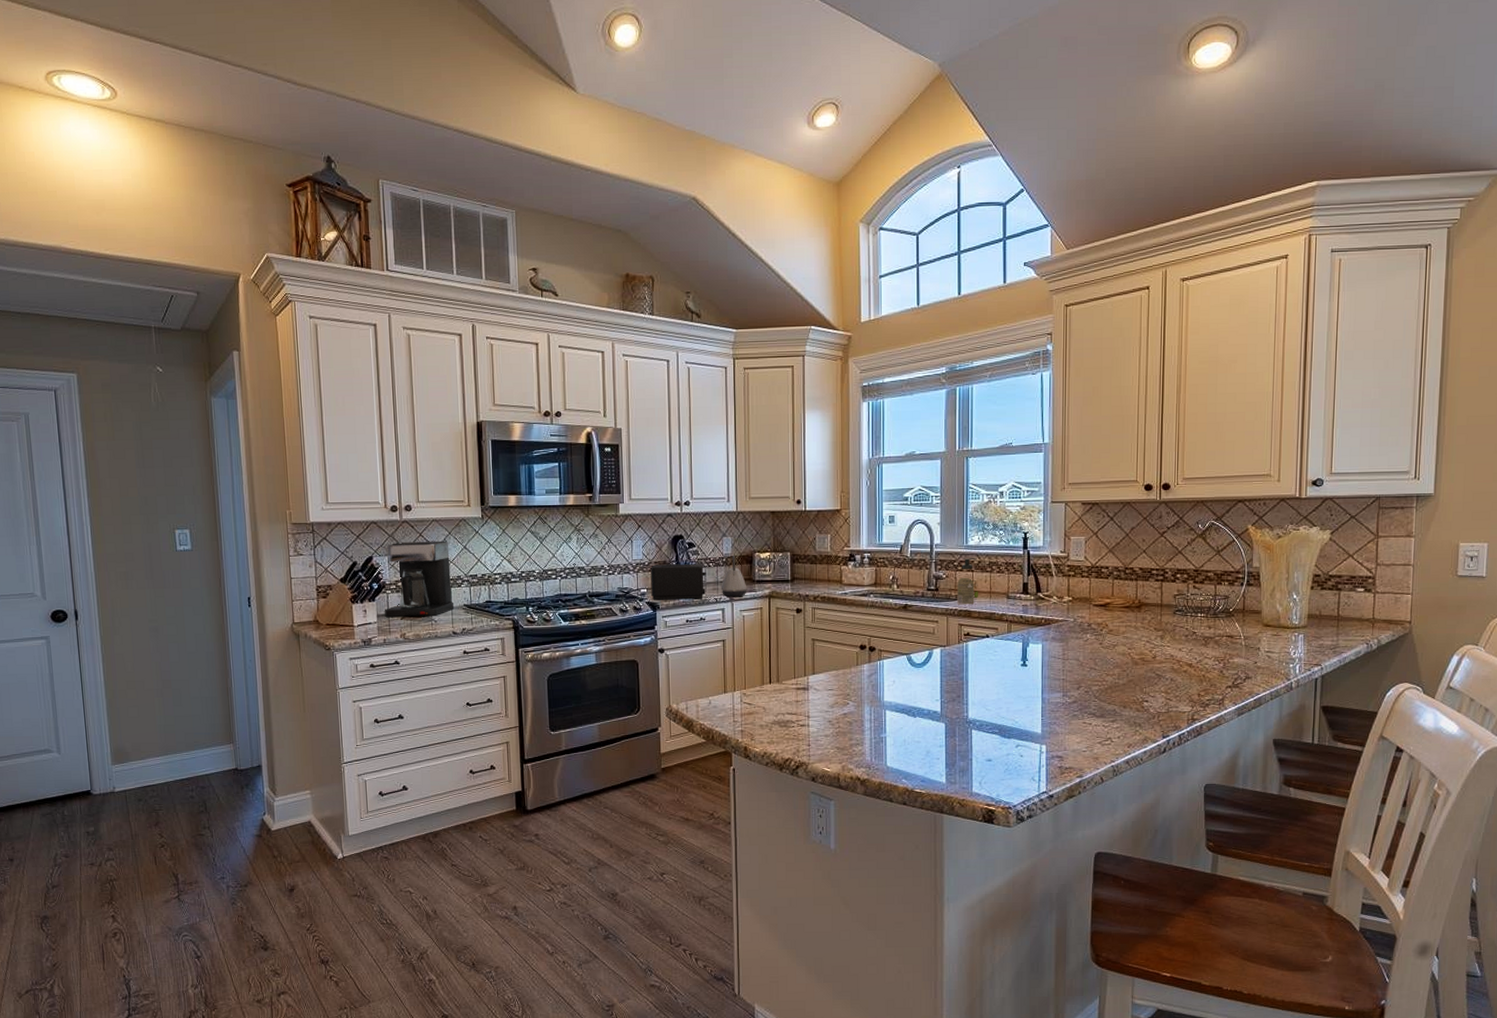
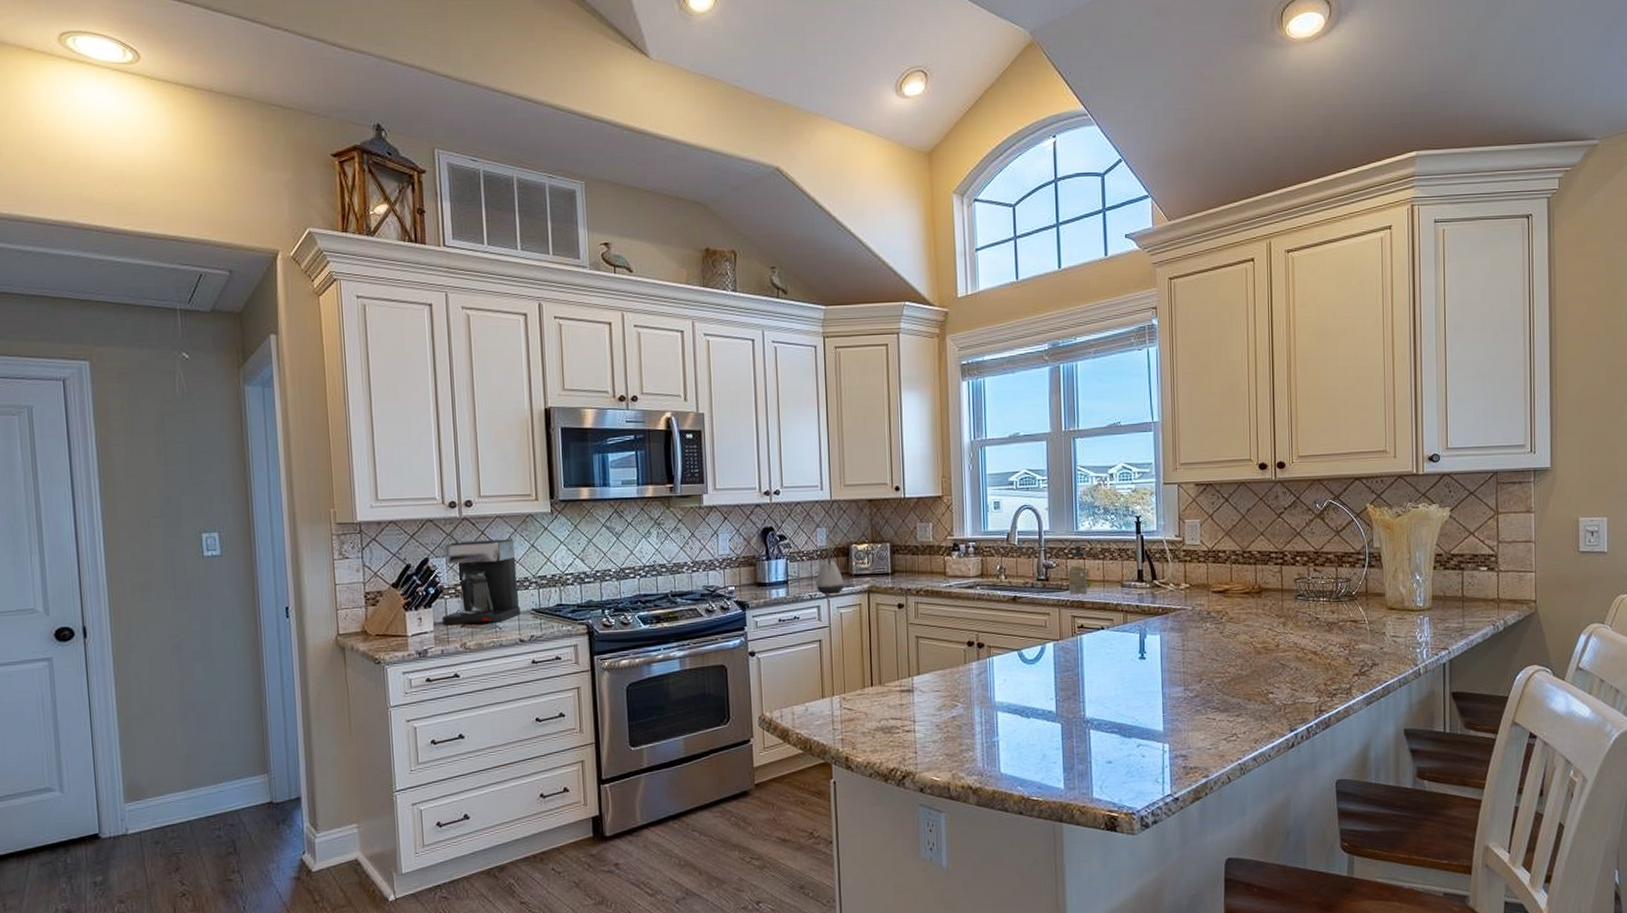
toaster: present [650,563,706,600] -> none [738,557,800,599]

